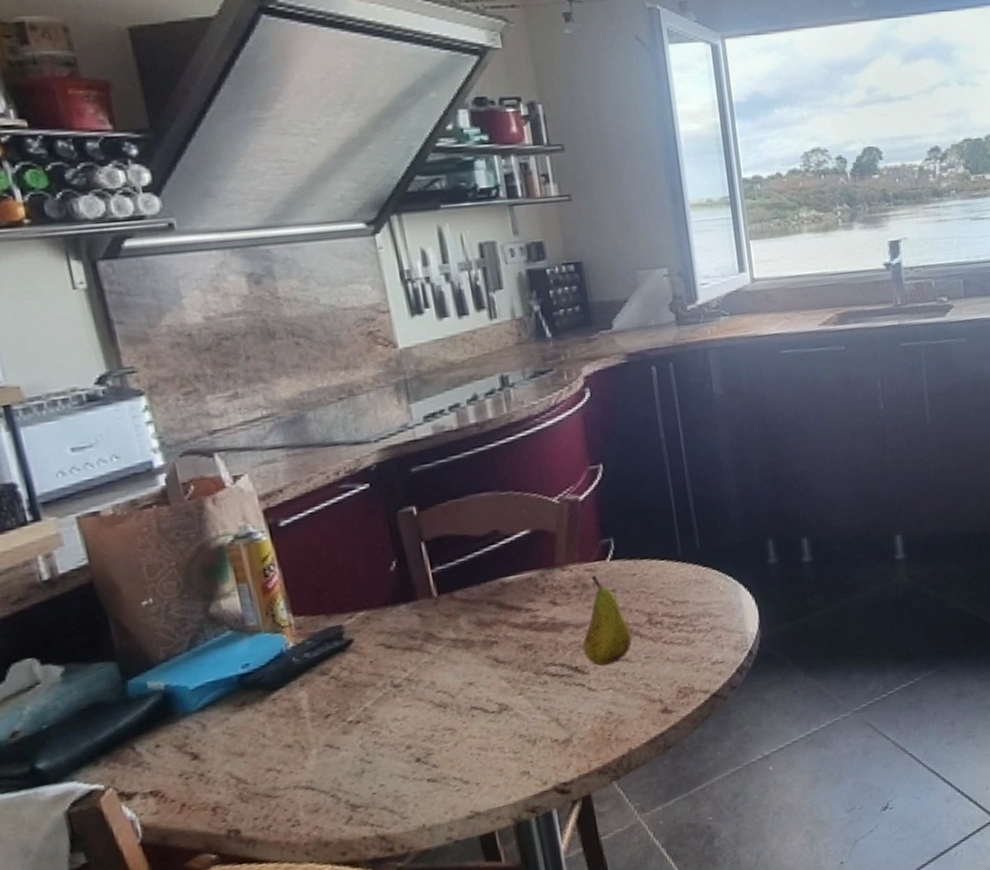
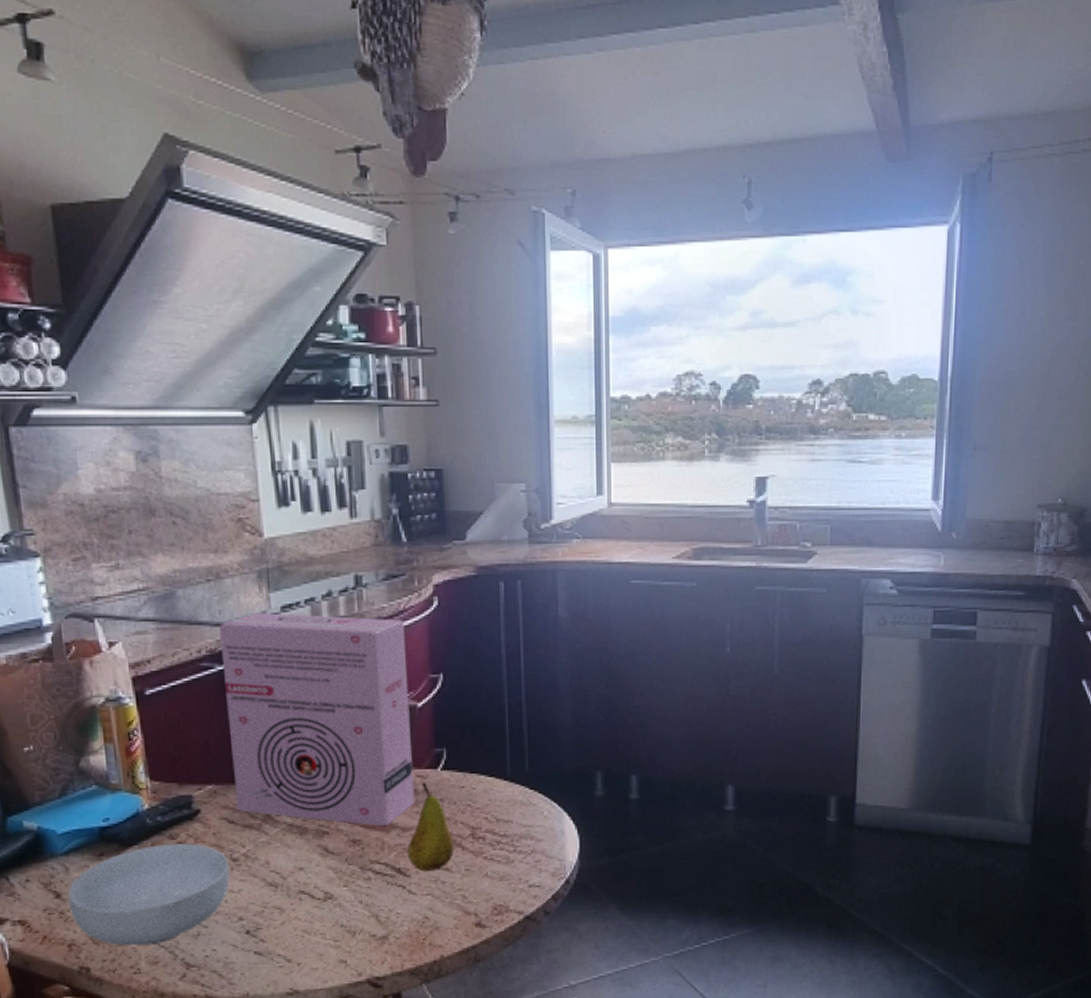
cereal bowl: none [207,675,393,800] -> present [68,843,230,946]
cereal box: none [357,415,586,635] -> present [219,613,415,826]

